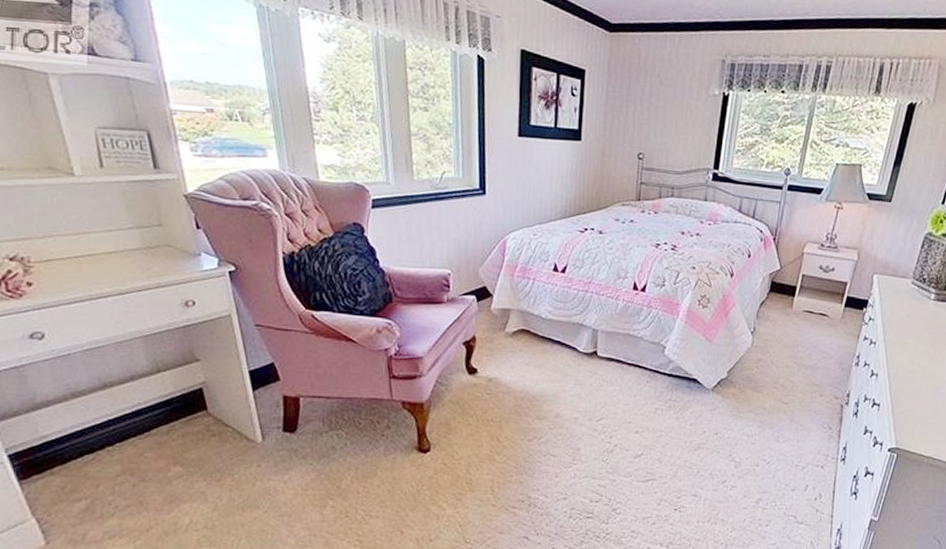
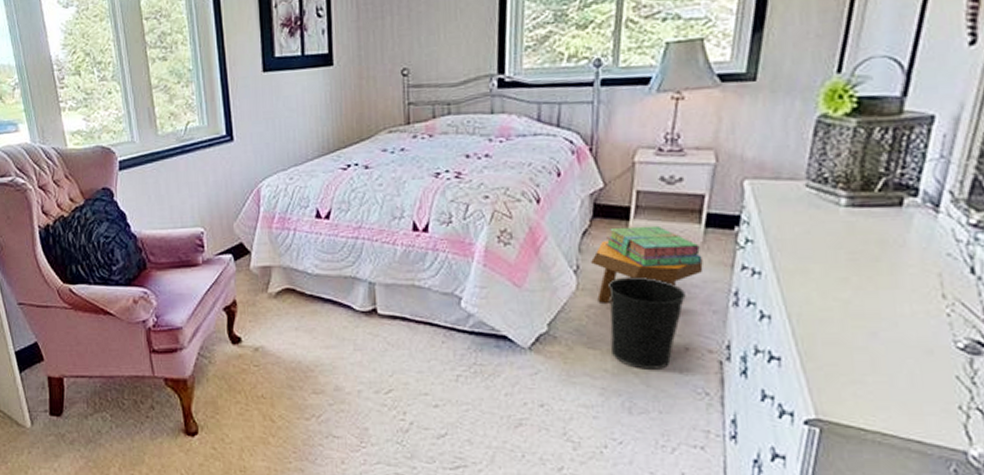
footstool: none [764,310,840,358] -> present [591,240,703,303]
wastebasket: none [770,339,825,409] -> present [608,276,686,369]
stack of books: none [776,301,840,334] -> present [605,225,703,266]

